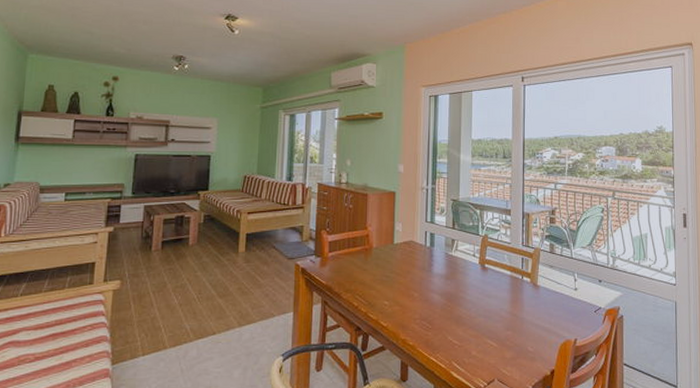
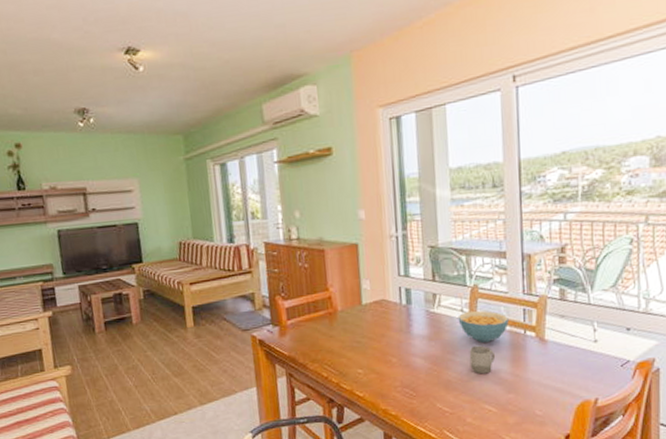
cereal bowl: none [470,256,510,285] -> present [458,310,509,343]
cup: none [477,286,497,312] -> present [469,345,495,374]

